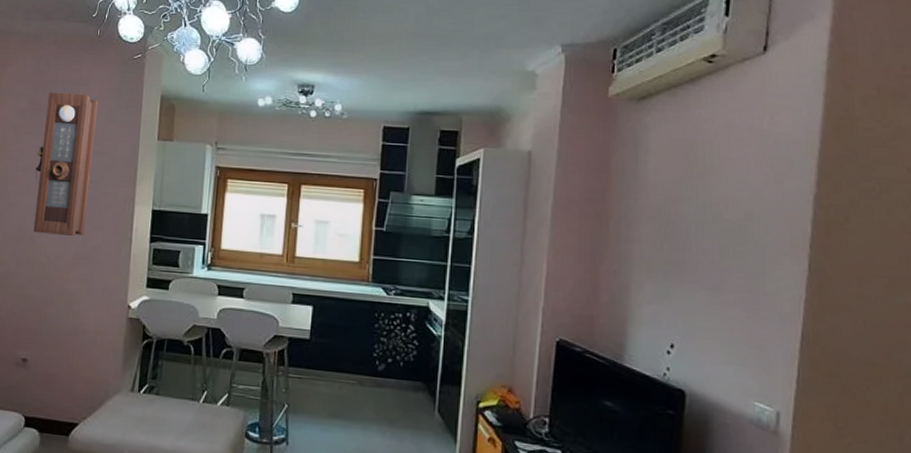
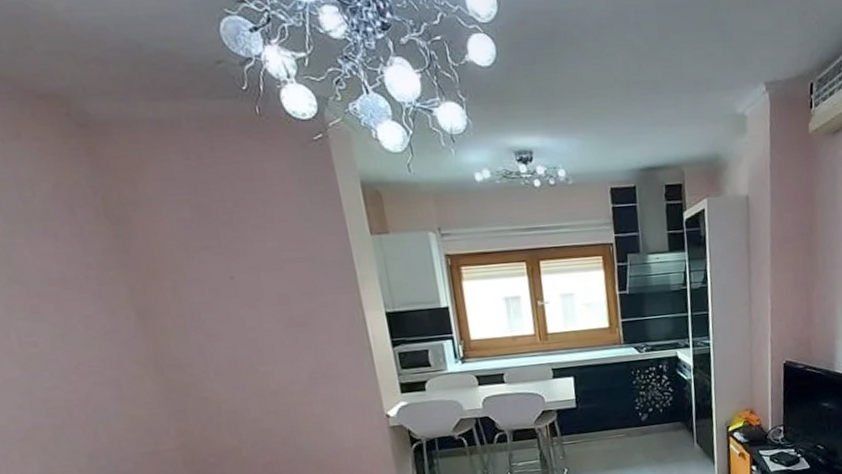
pendulum clock: present [33,92,99,236] -> none [215,191,314,361]

